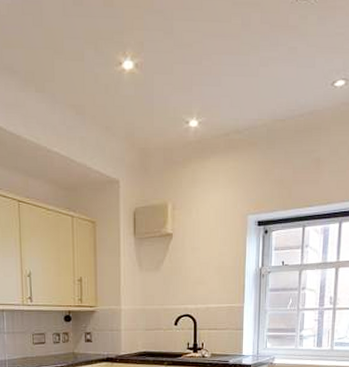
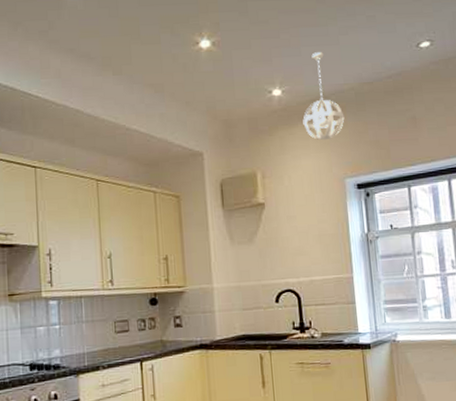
pendant light: none [215,83,255,176] -> present [303,52,345,141]

